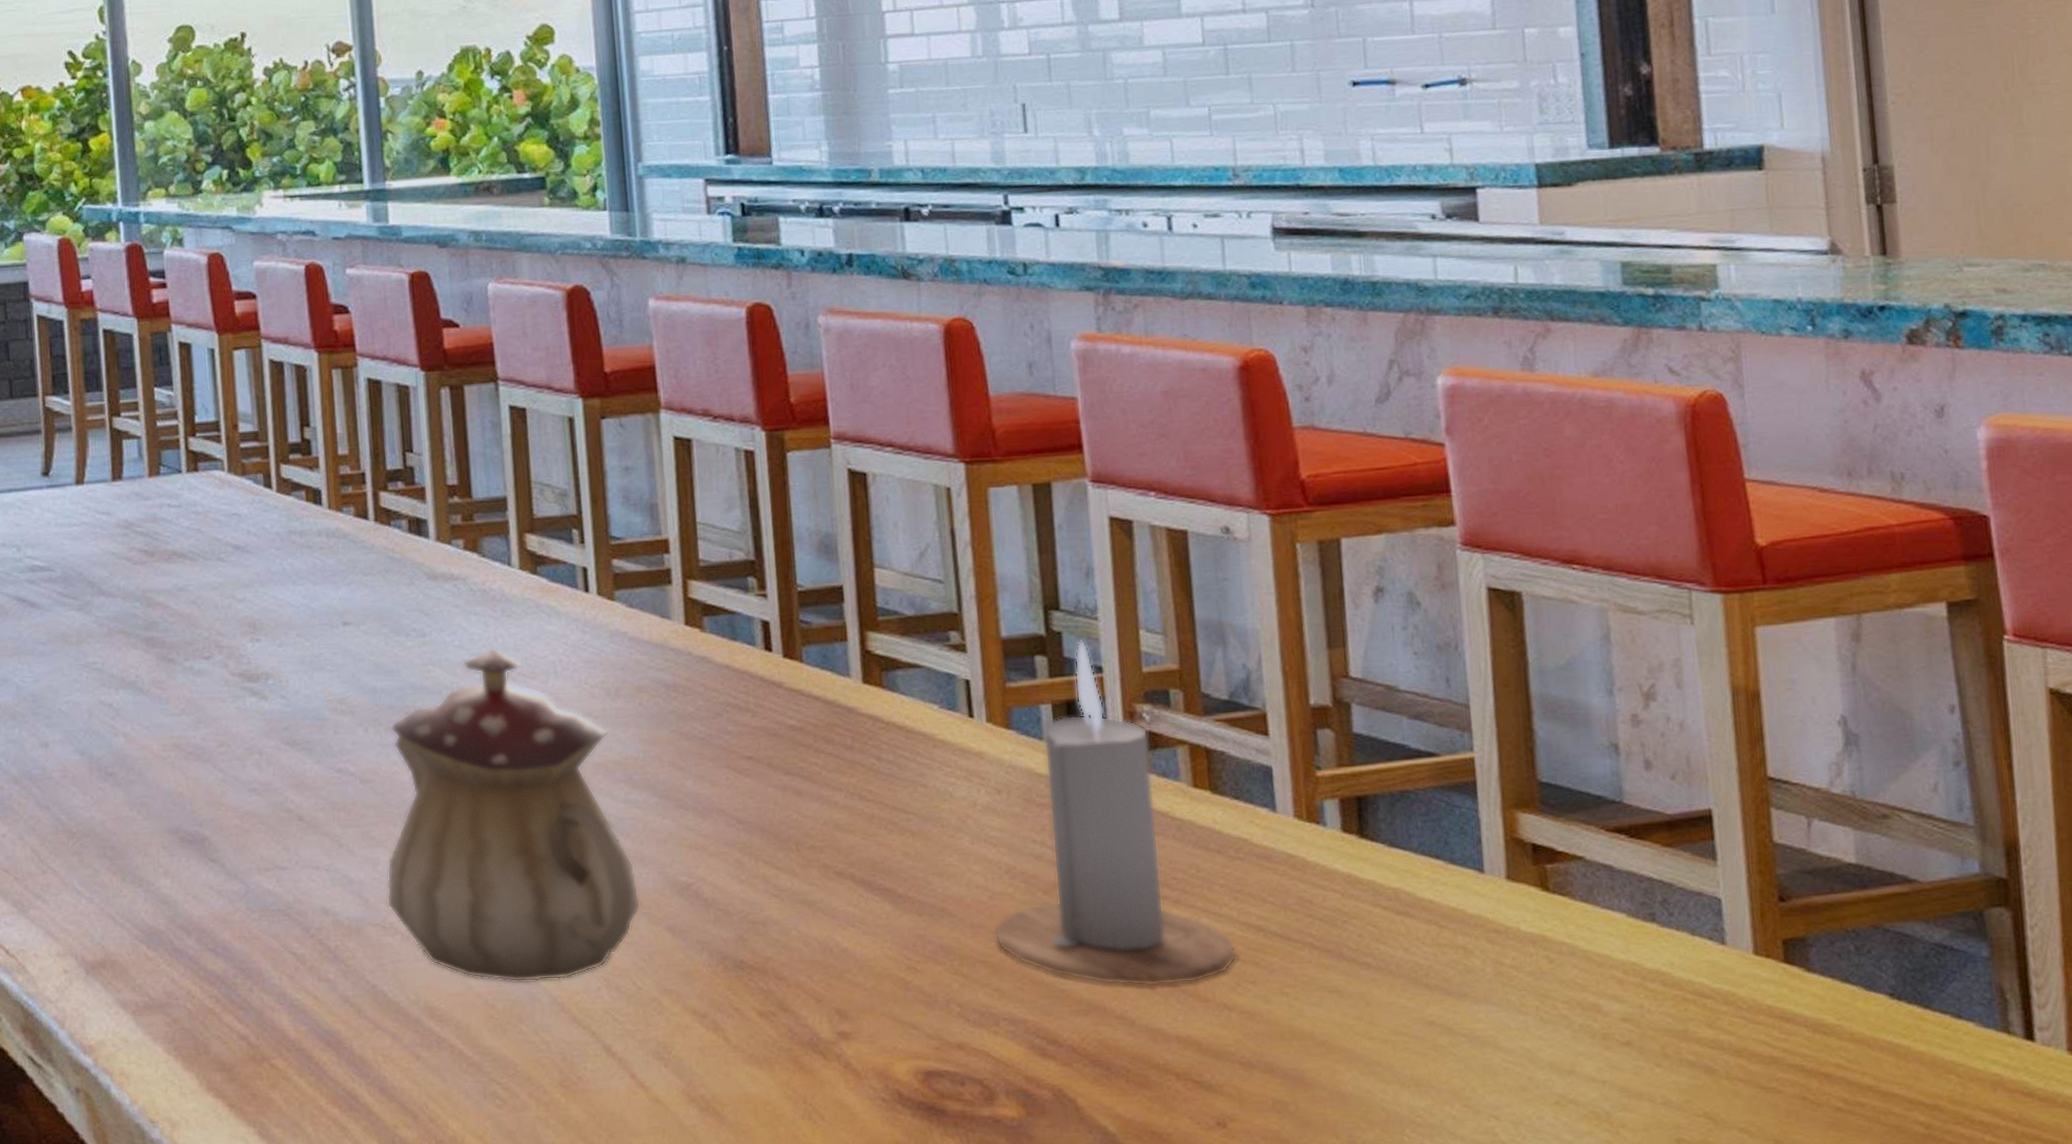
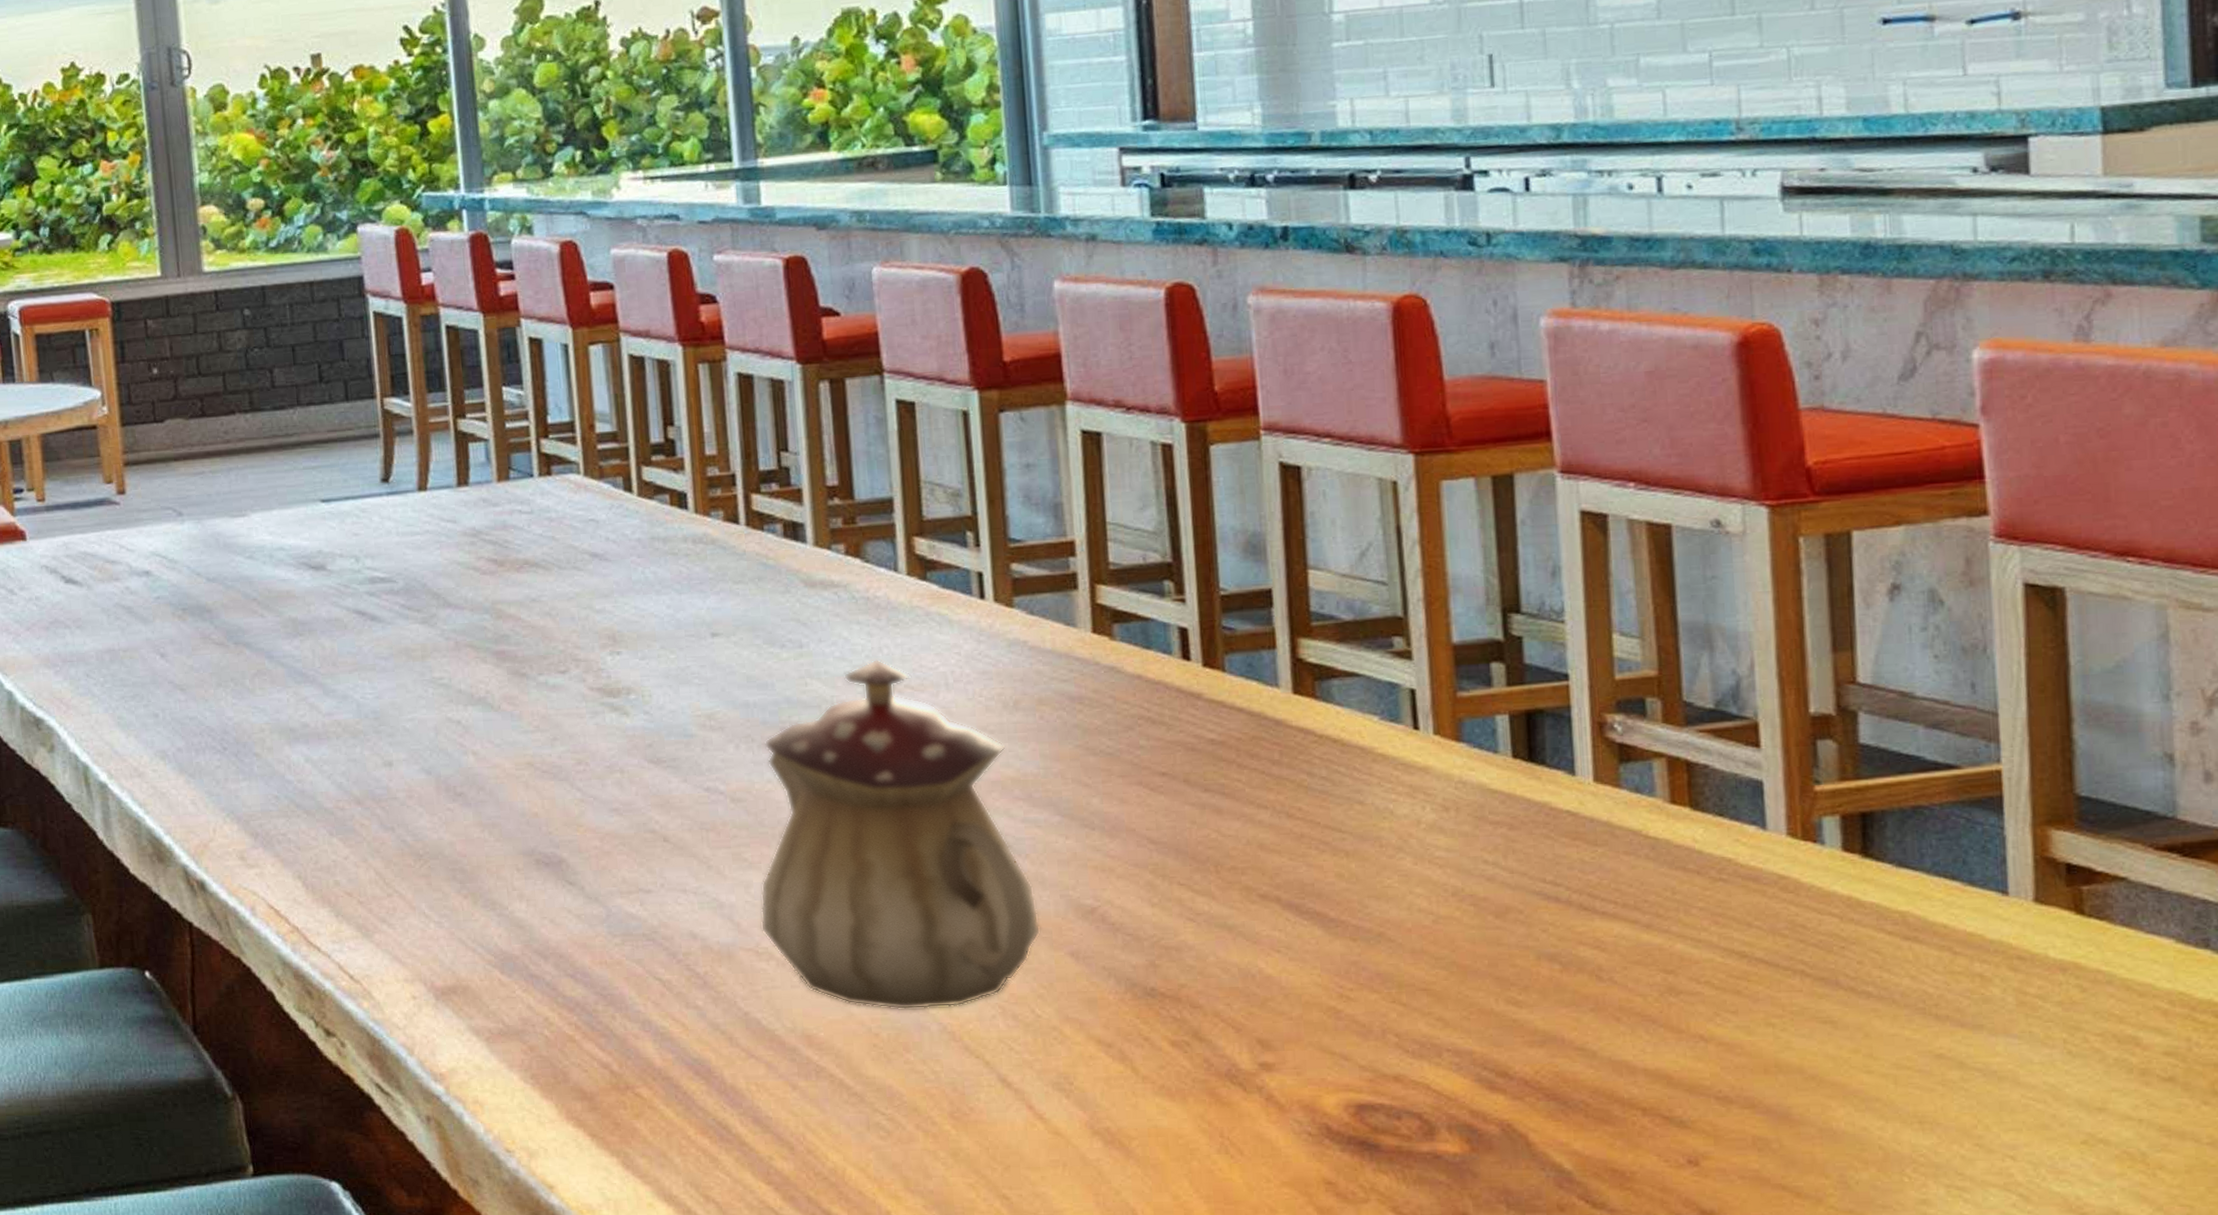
candle: present [994,640,1238,987] -> none [1438,645,1718,1017]

